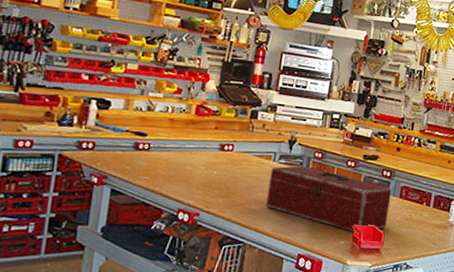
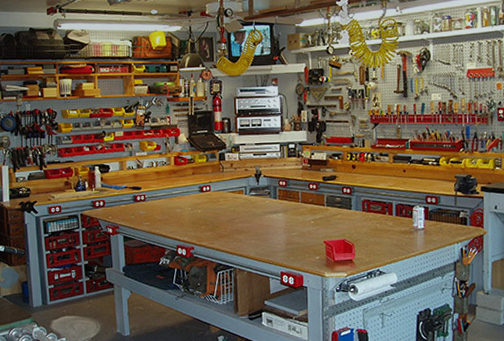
toolbox: present [266,166,392,232] -> none [245,195,355,247]

